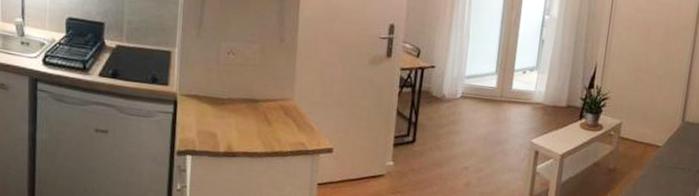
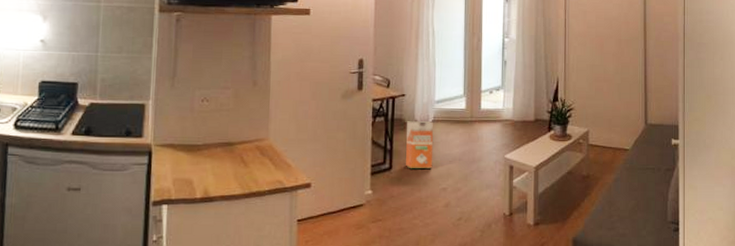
waste bin: none [429,94,461,146] -> present [406,120,434,169]

